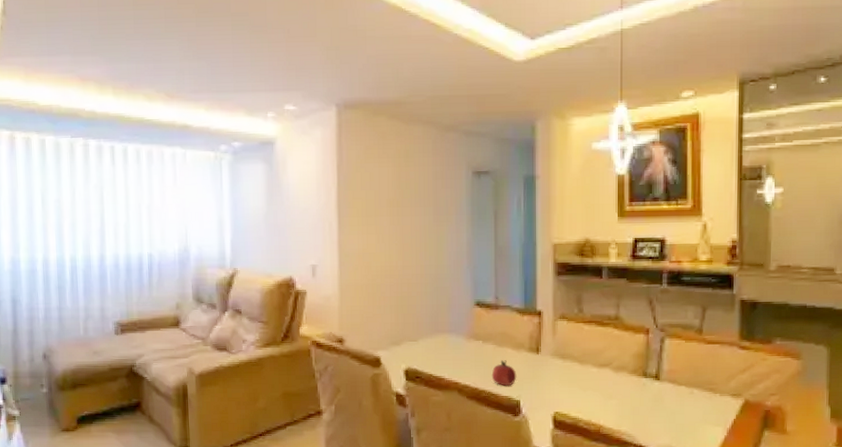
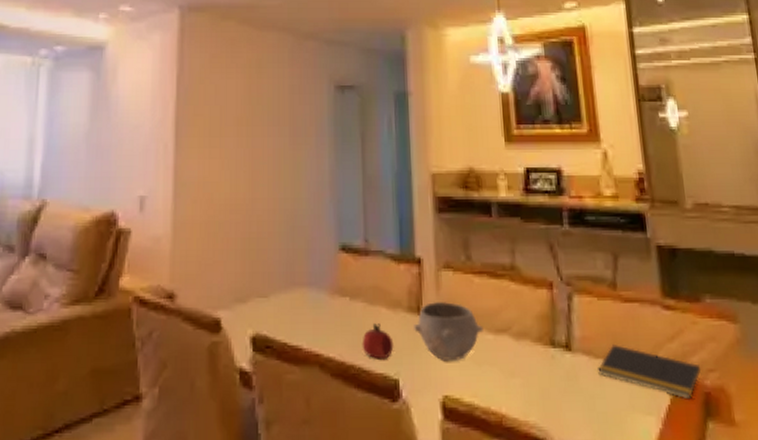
bowl: none [533,344,589,388] -> present [414,302,483,362]
notepad: none [680,376,765,415] -> present [598,345,702,400]

